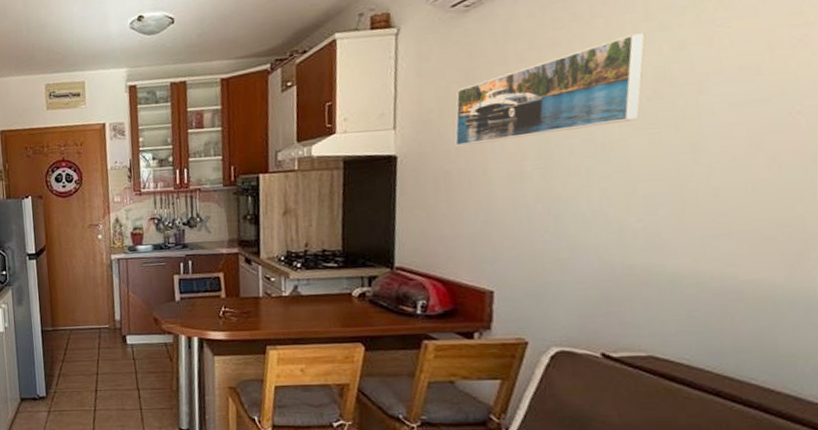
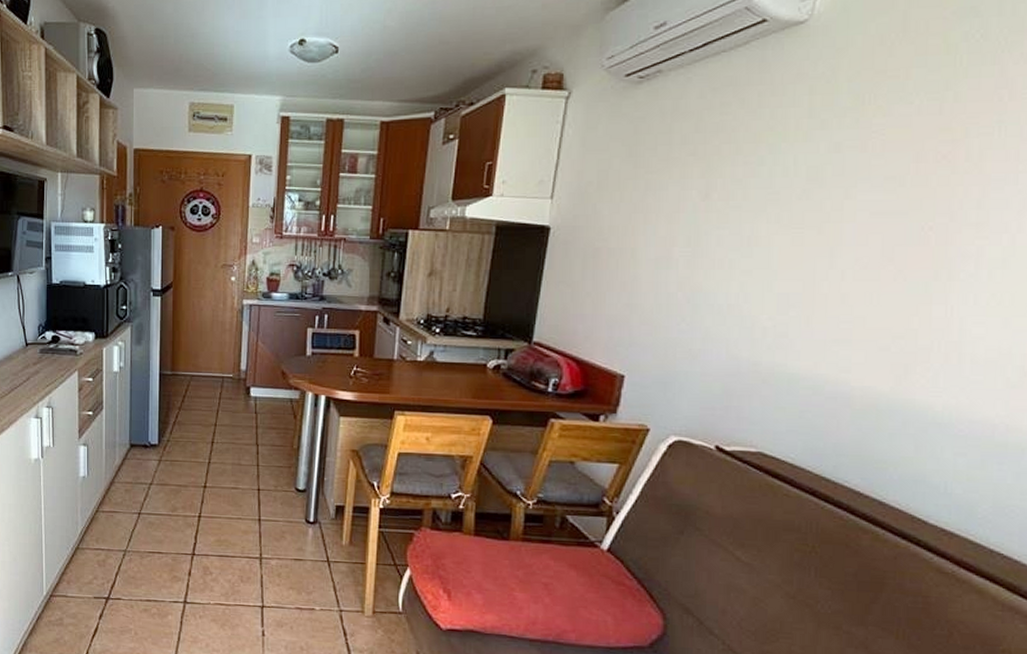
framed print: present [455,33,646,146] -> none [609,129,806,224]

